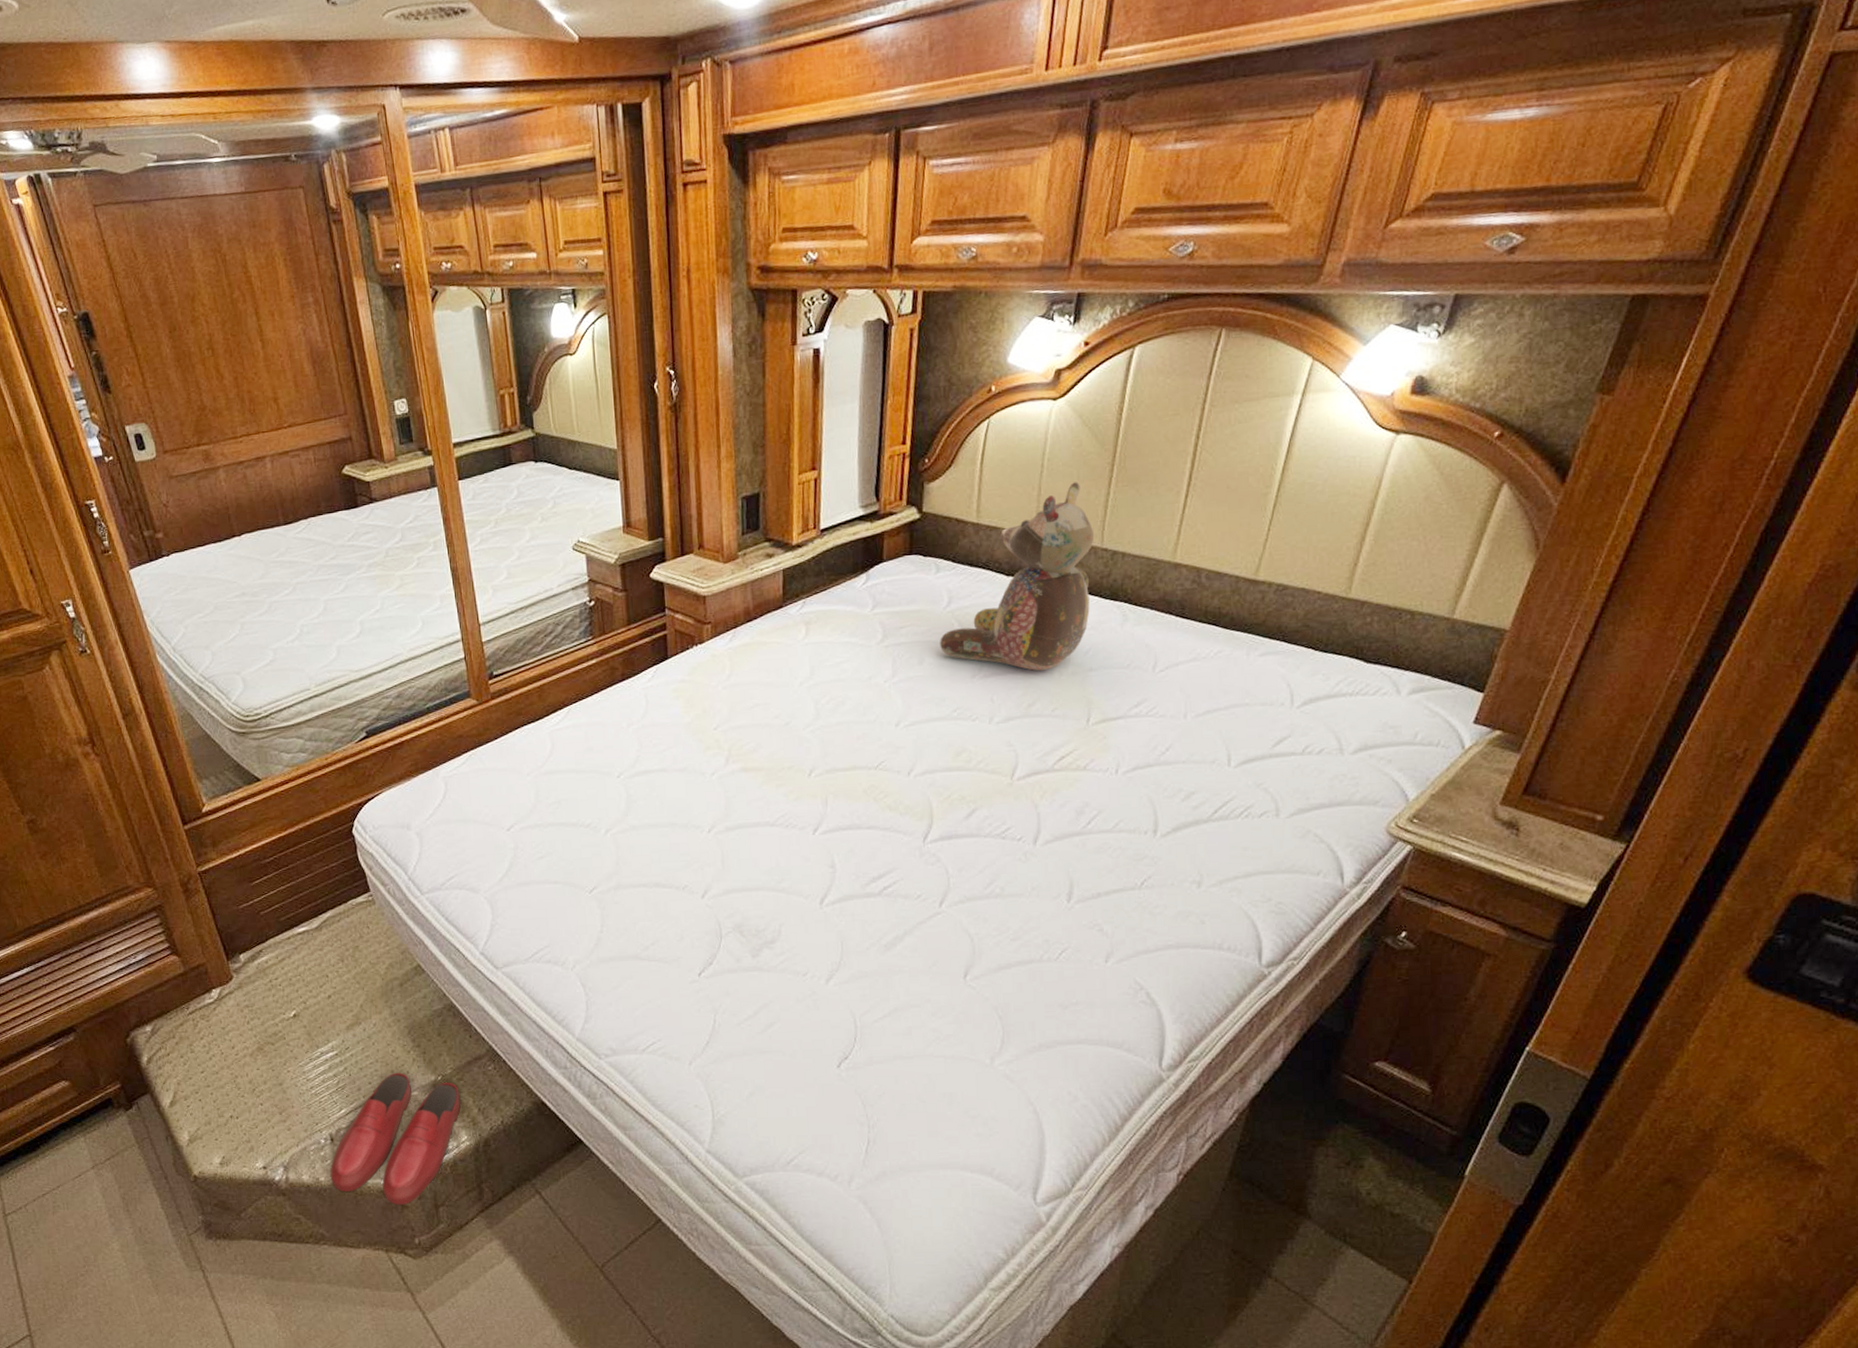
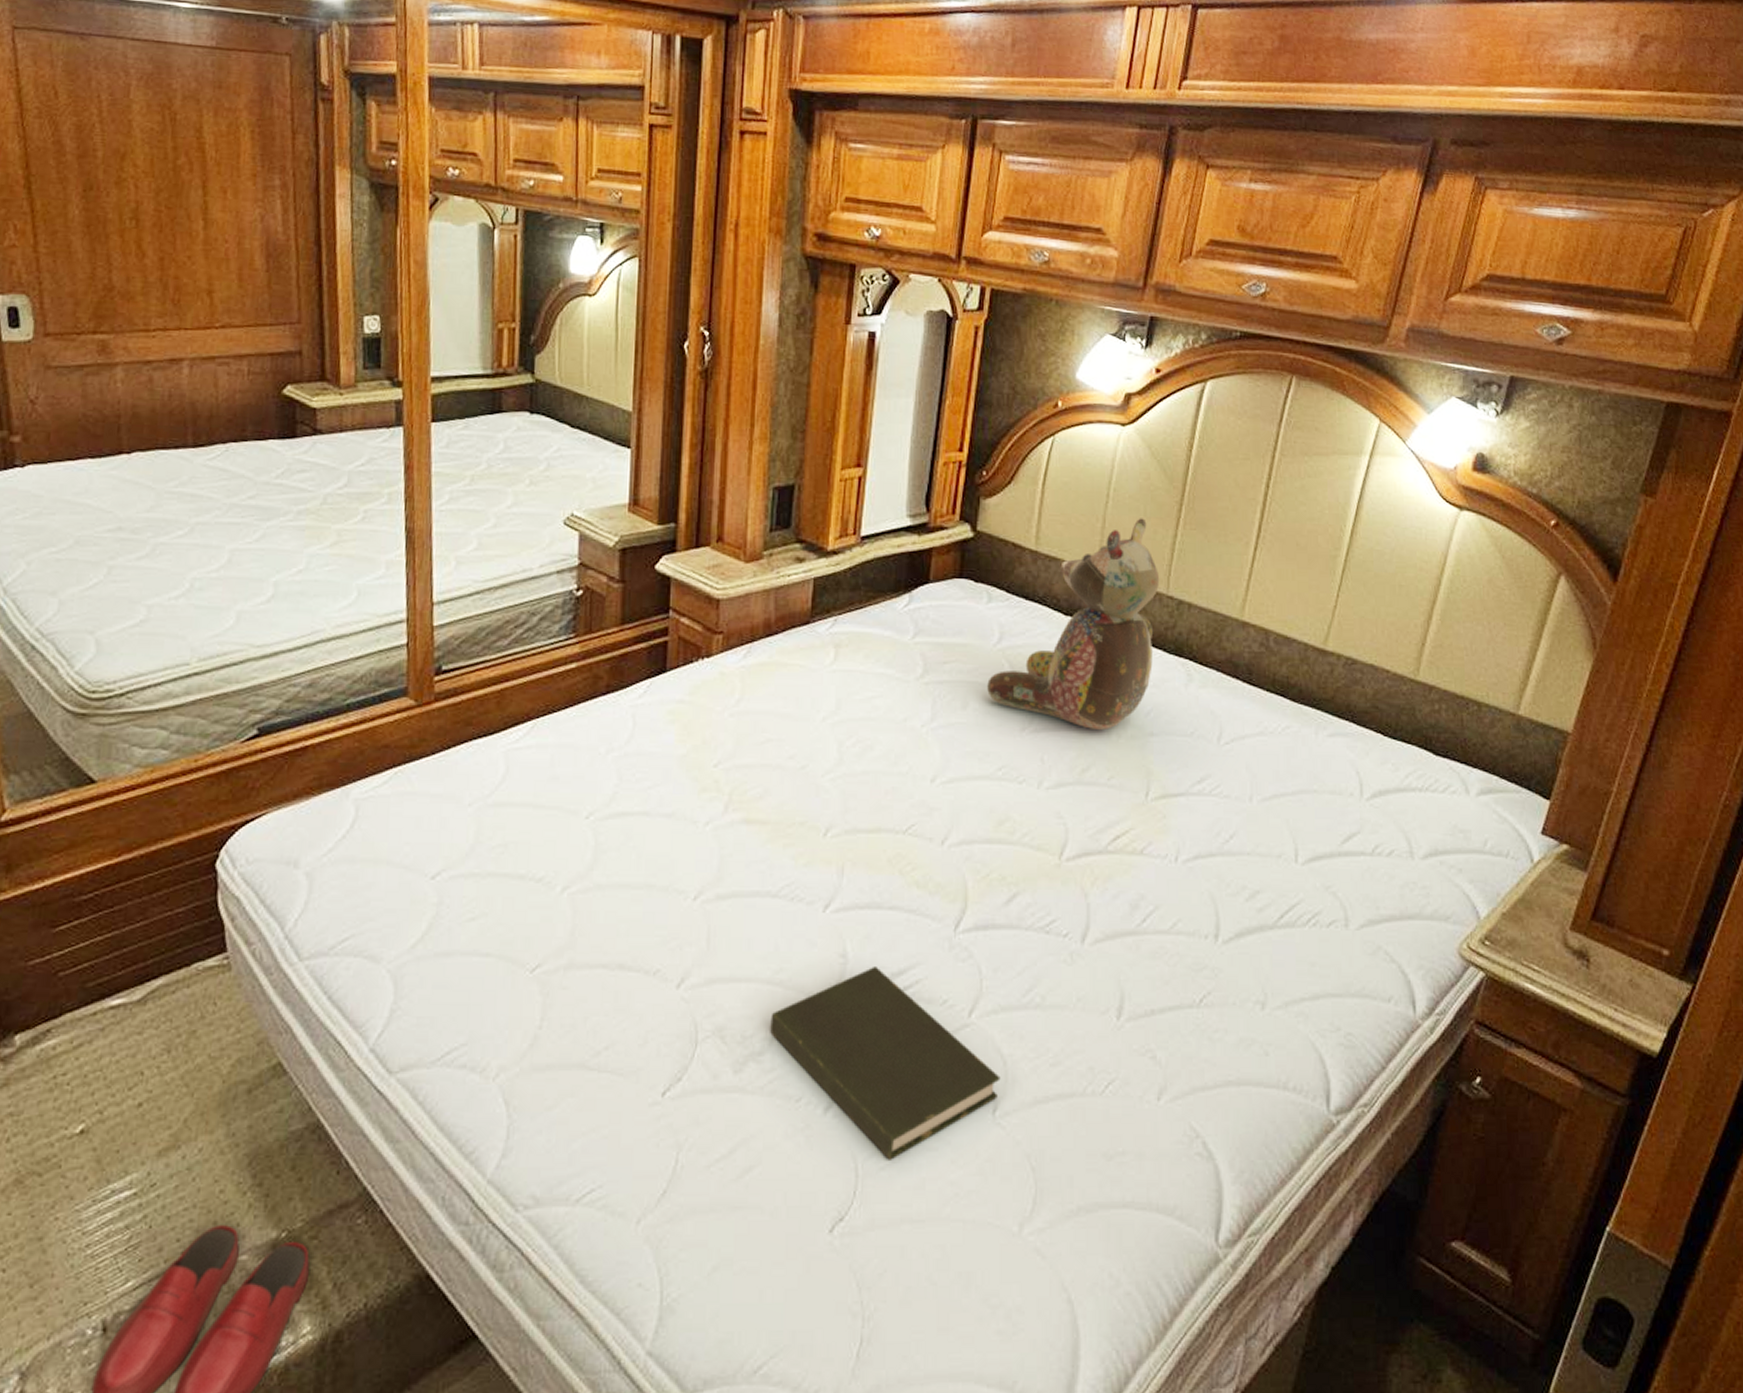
book: none [777,873,969,1015] -> present [770,967,1001,1160]

